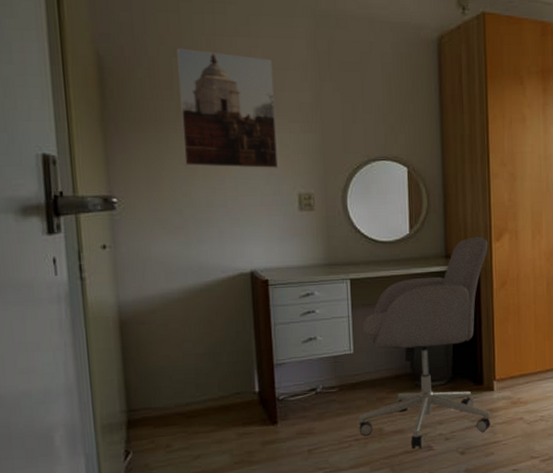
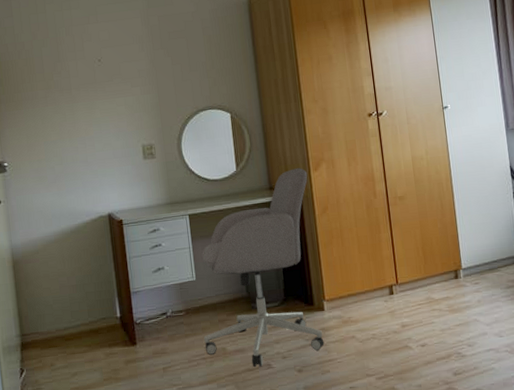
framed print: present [177,48,279,169] -> none [45,38,126,132]

